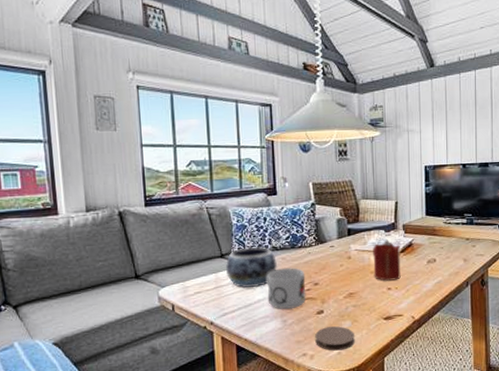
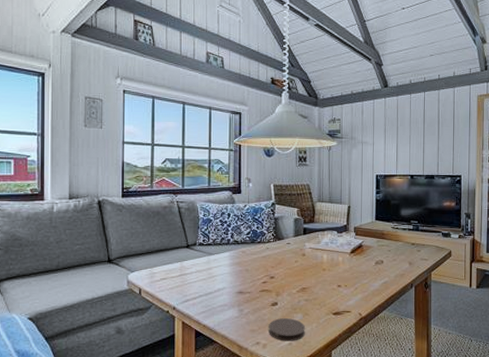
decorative bowl: present [226,247,278,289] -> none [191,240,238,278]
mug: present [266,267,306,309] -> none [227,260,263,299]
candle: present [373,239,401,281] -> none [325,240,351,278]

